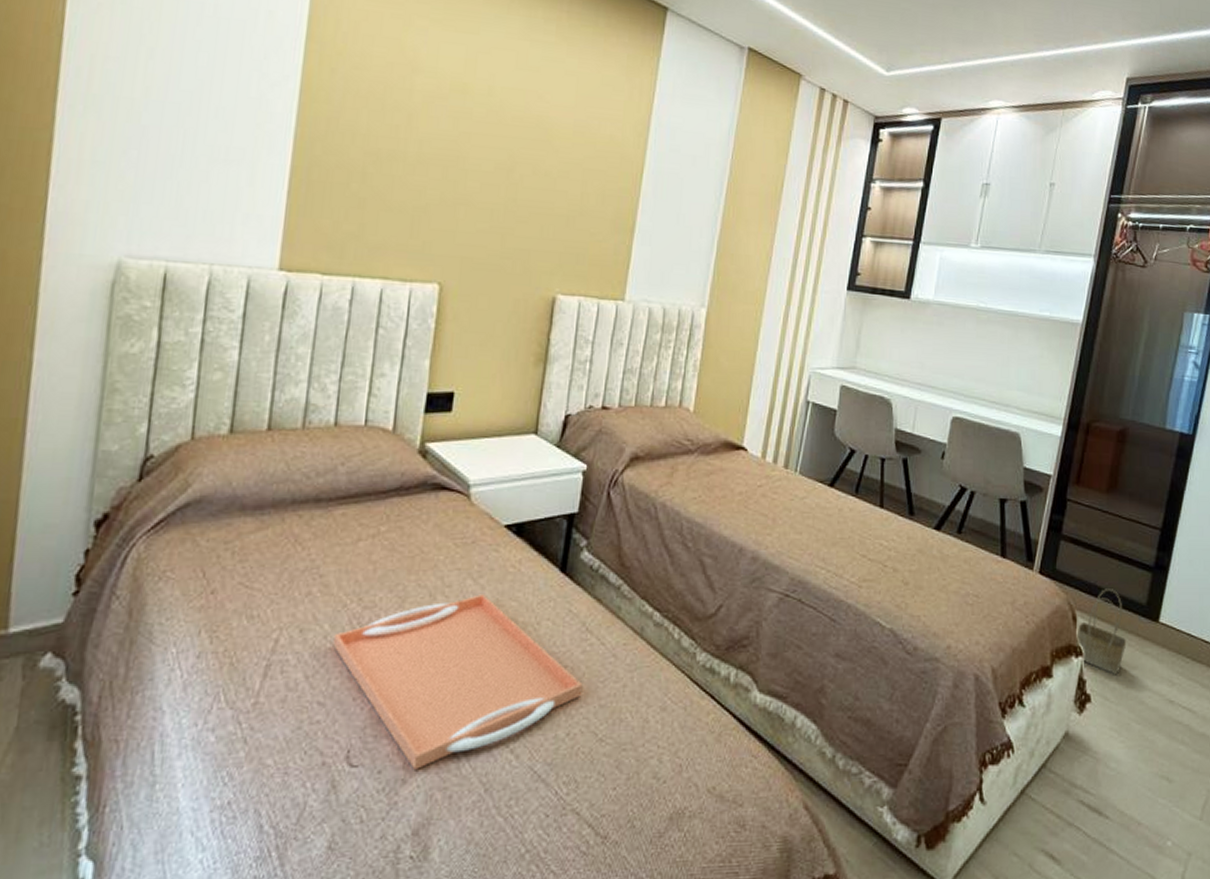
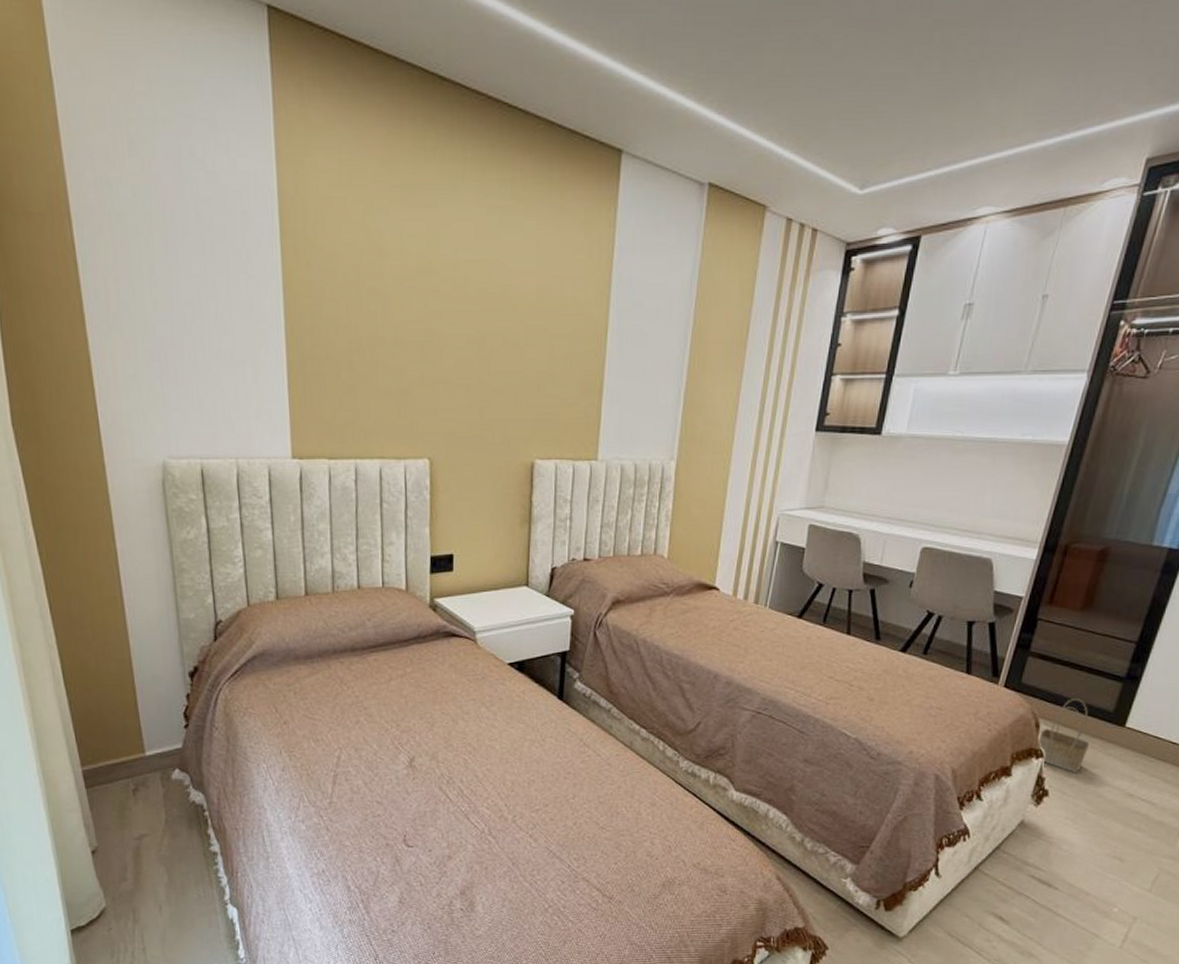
serving tray: present [333,594,583,769] -> none [381,719,584,849]

